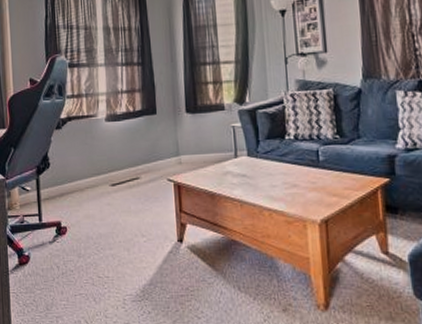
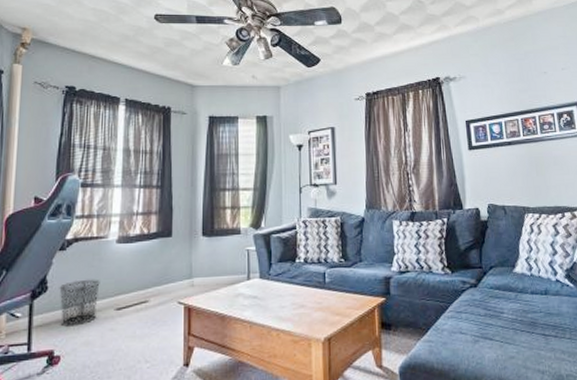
waste bin: none [59,156,95,200] -> present [59,279,100,327]

